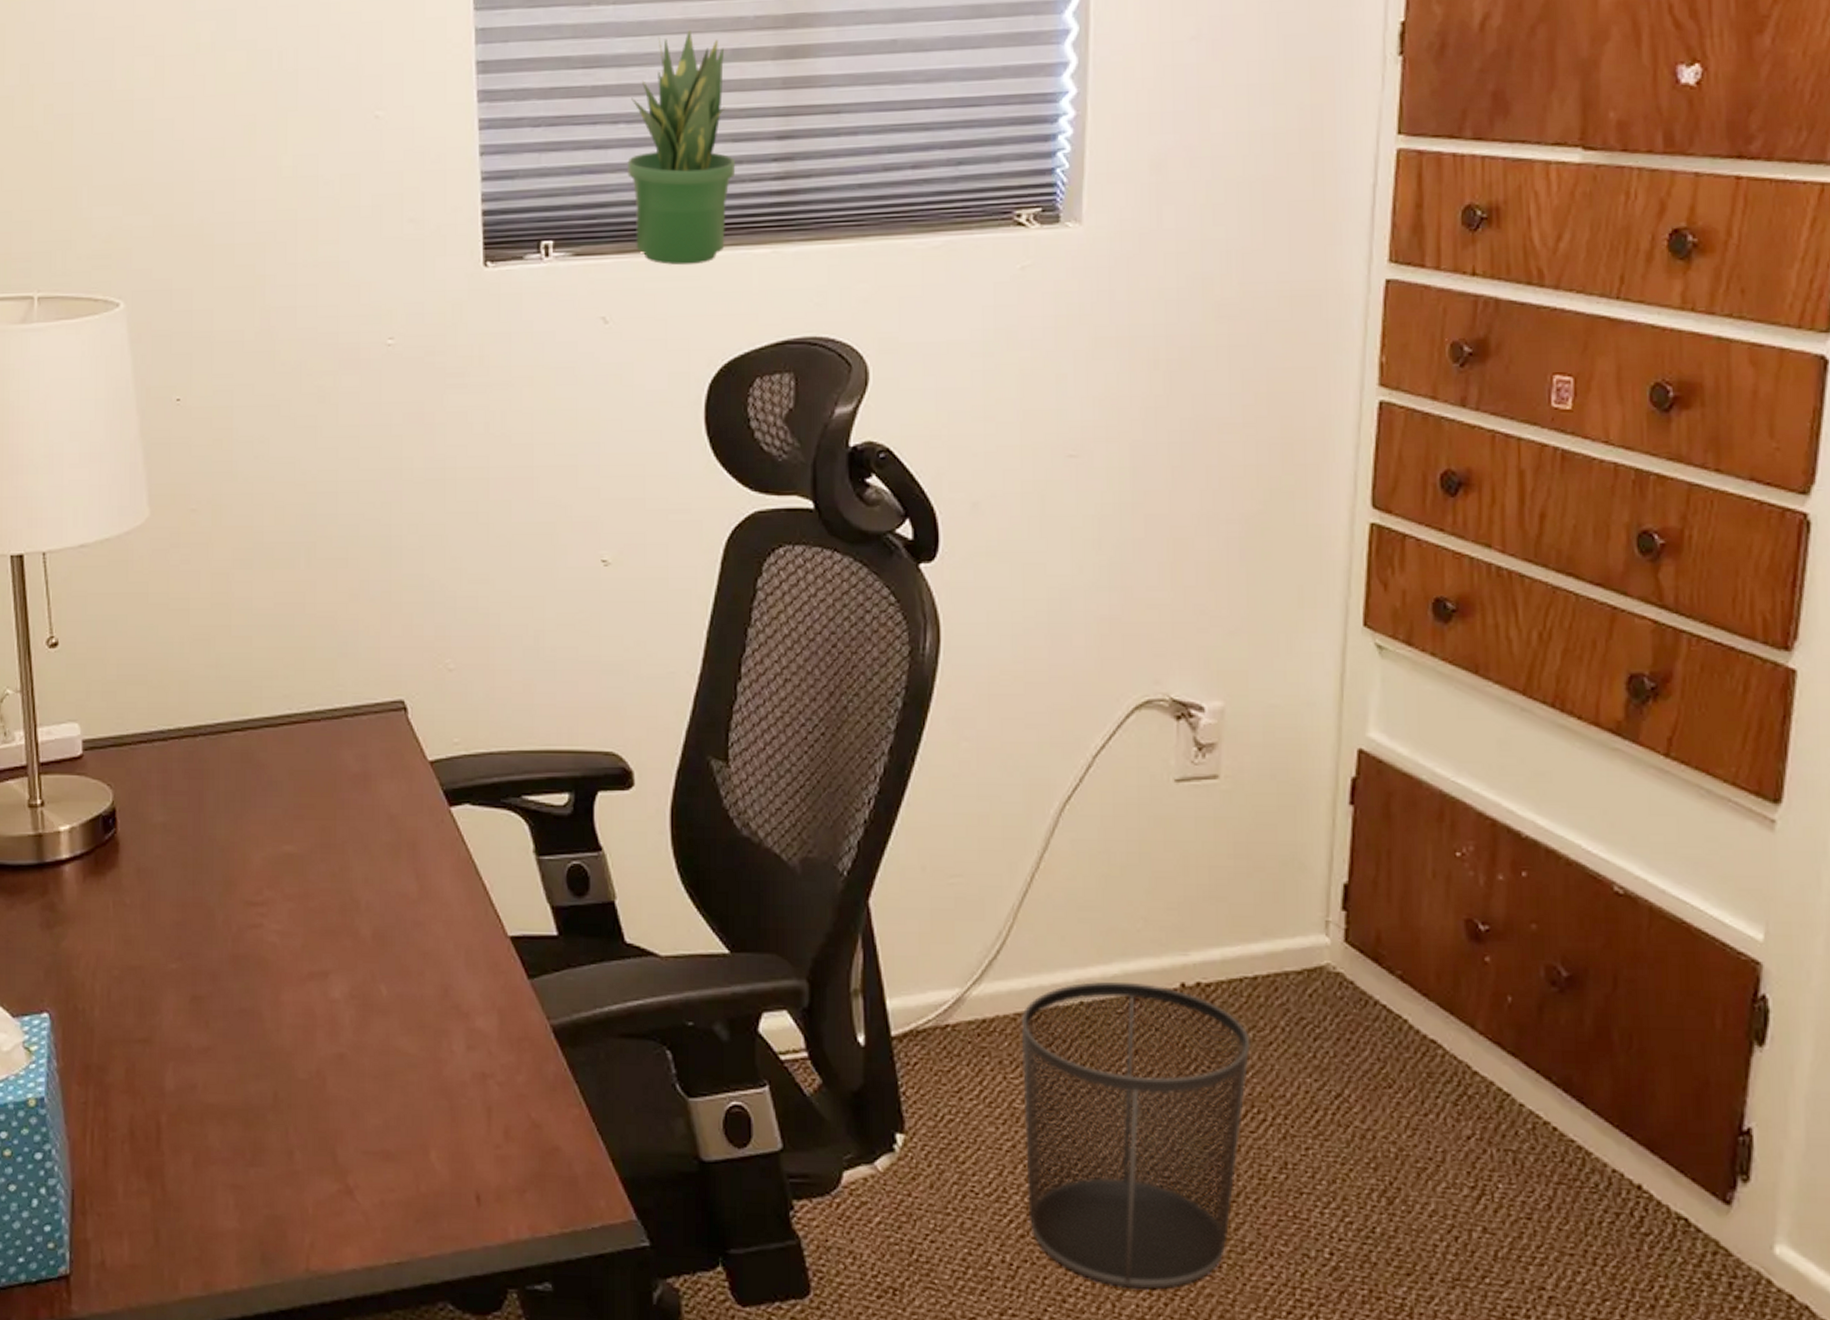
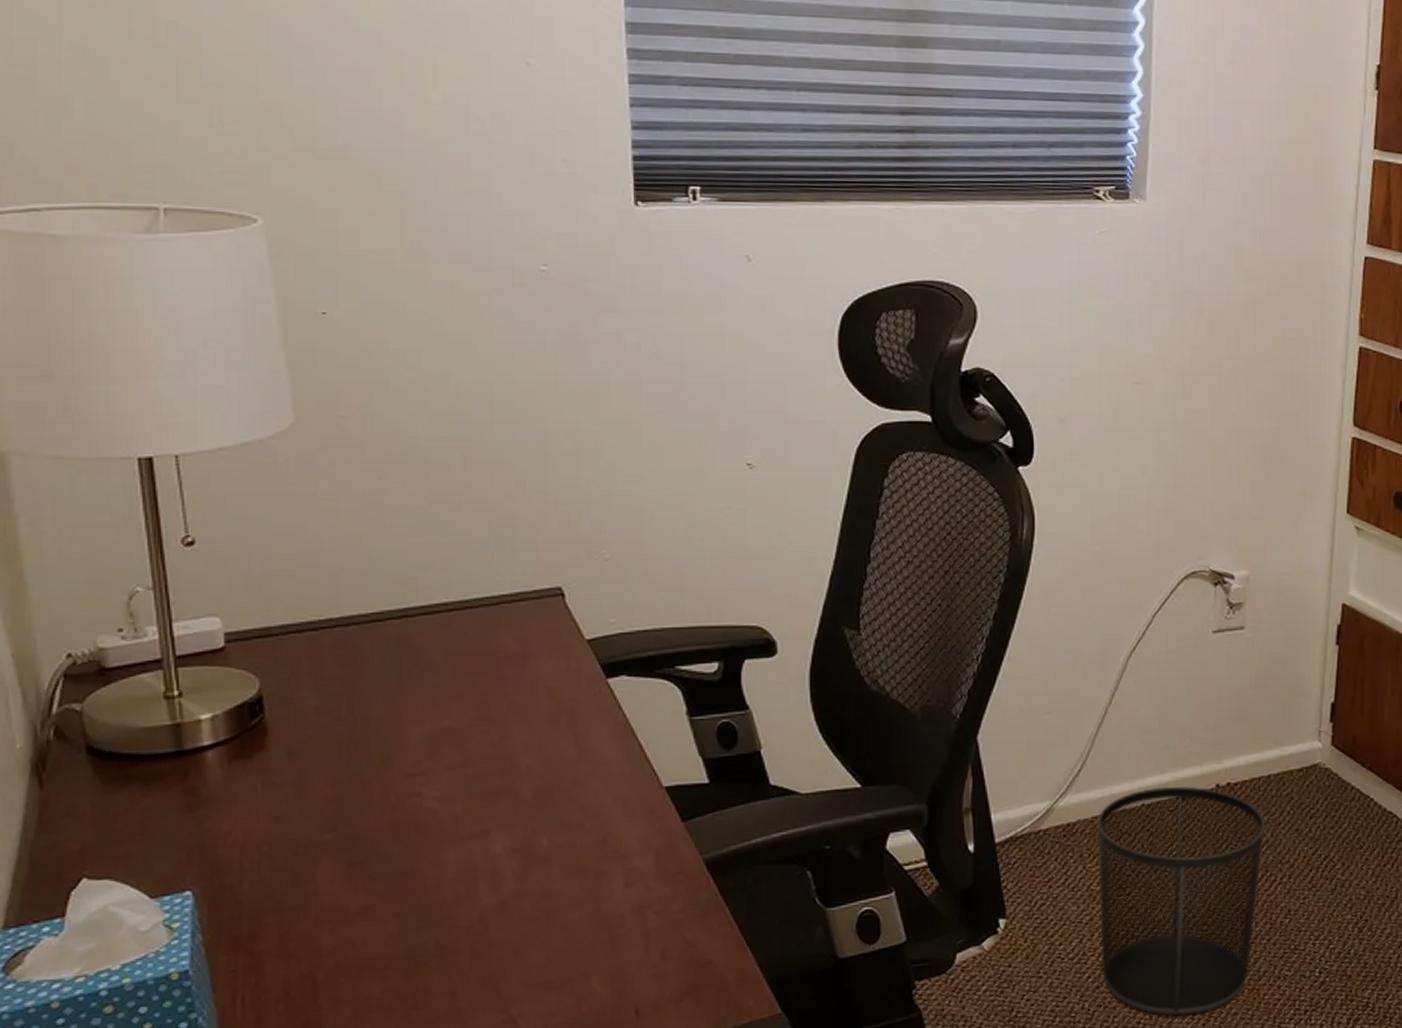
planter: present [627,30,736,266] -> none [768,15,865,215]

